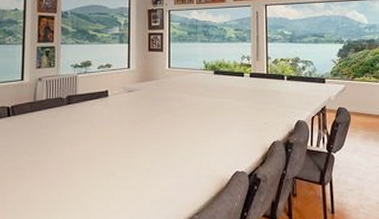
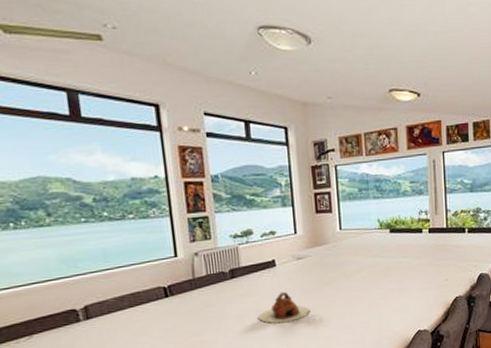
teapot: none [86,121,134,151] -> present [257,291,310,324]

